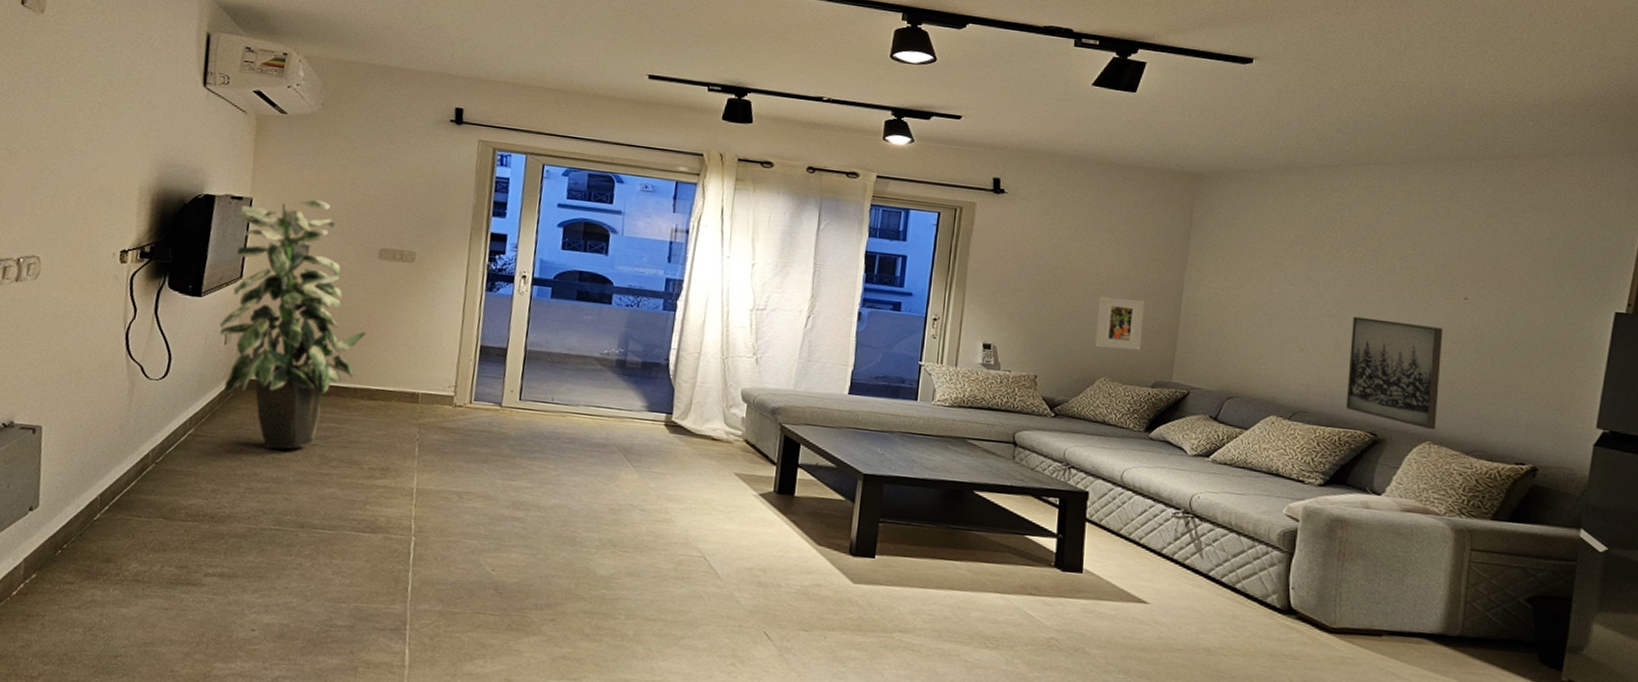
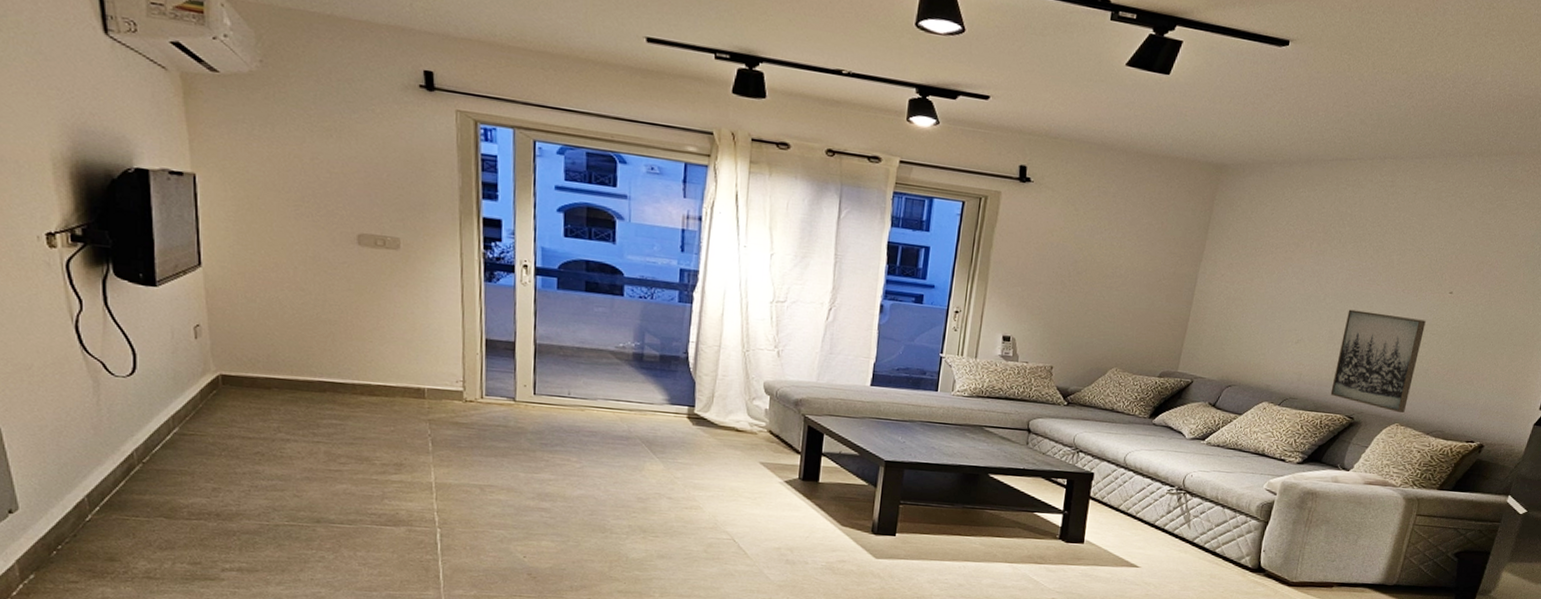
indoor plant: present [219,199,366,450] -> none [181,176,356,448]
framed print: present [1095,296,1145,351] -> none [1110,289,1159,342]

